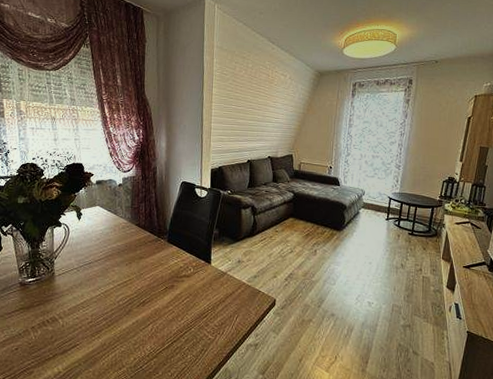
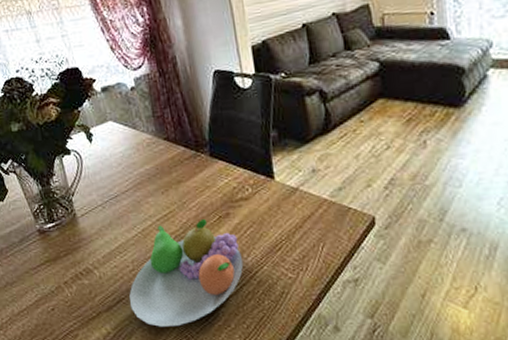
fruit bowl: none [83,287,178,371] -> present [129,218,244,327]

